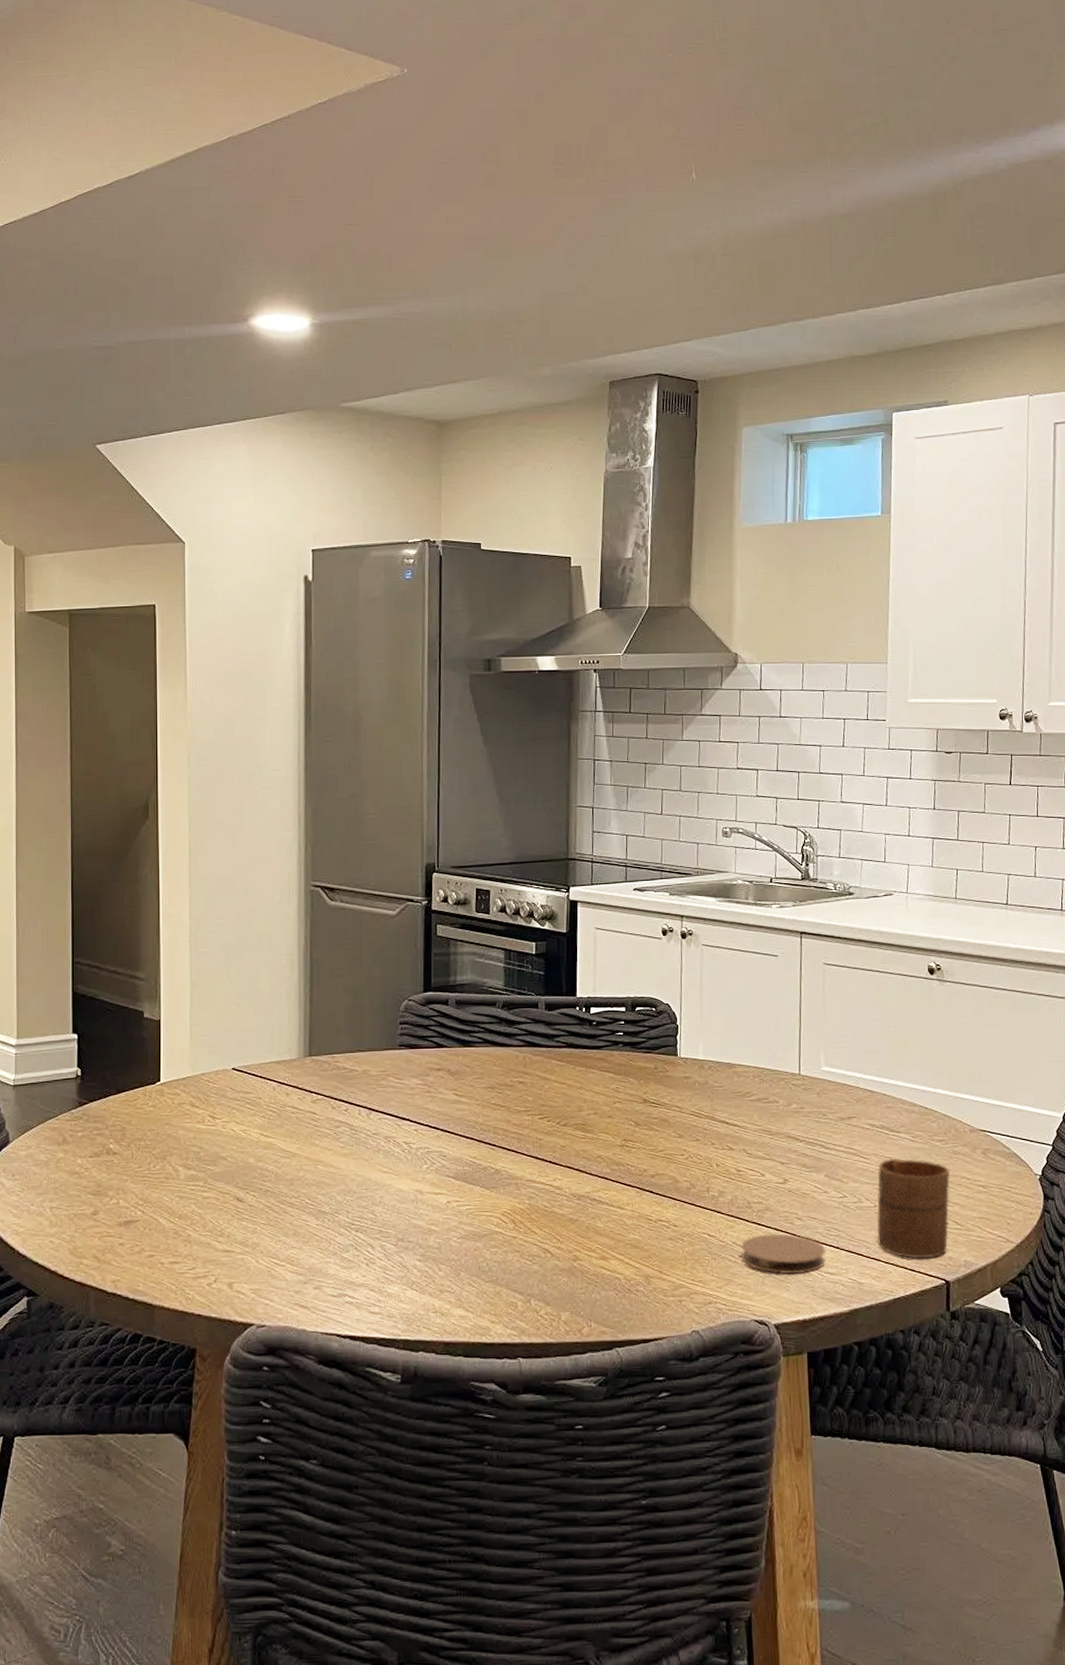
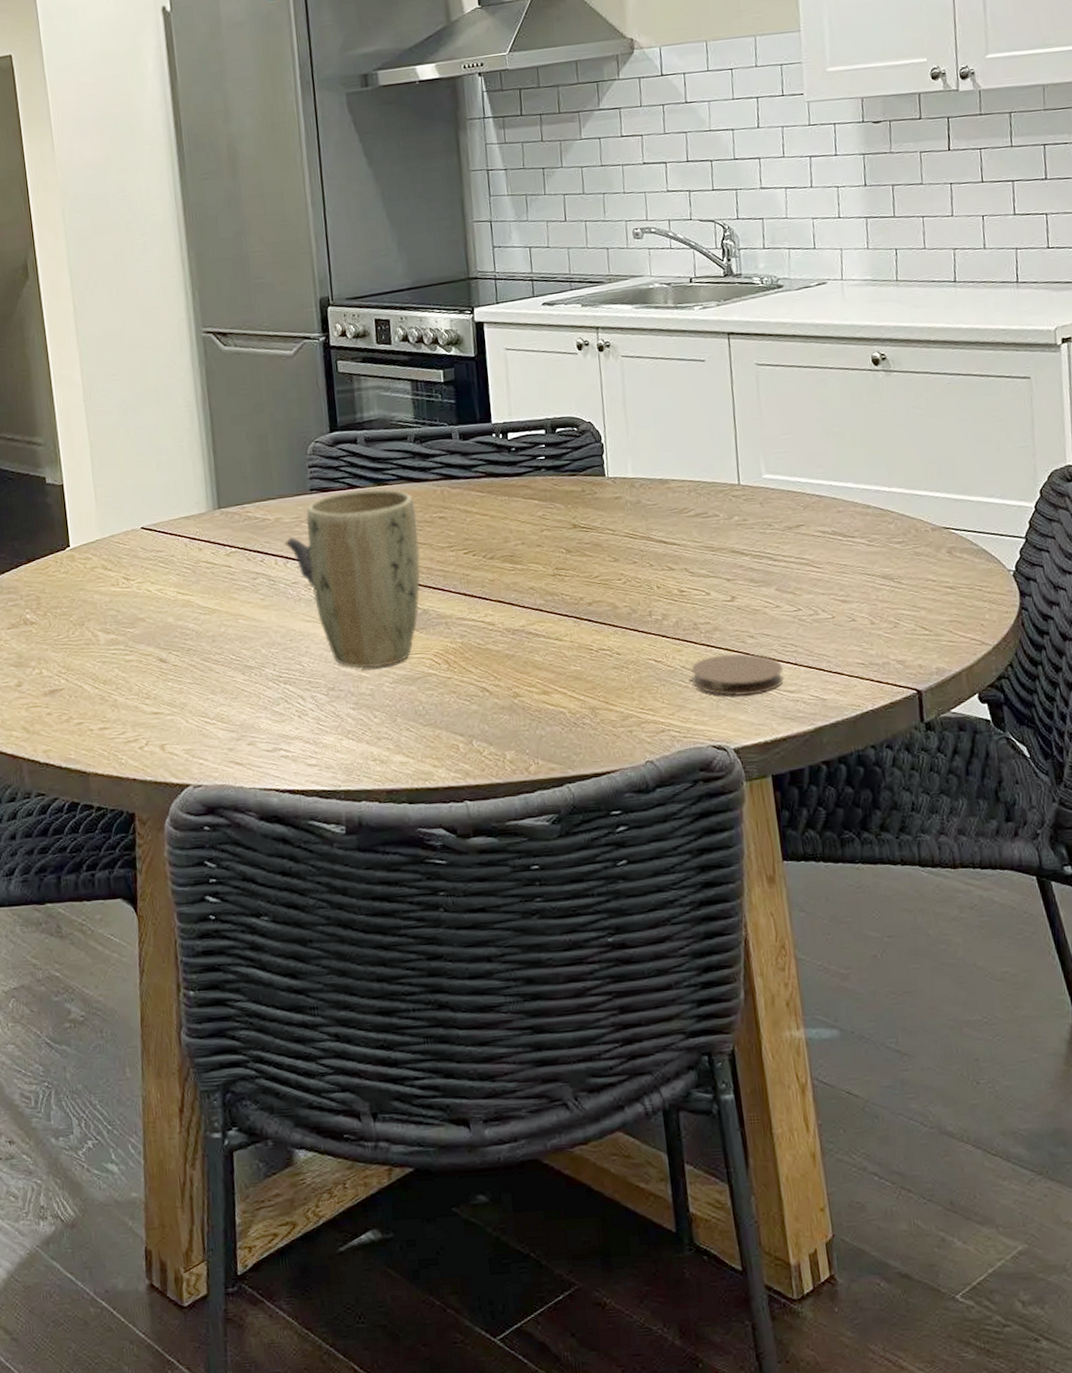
teapot: none [370,1089,394,1141] -> present [285,537,315,588]
plant pot: none [392,1049,498,1222] -> present [306,488,421,669]
cup: present [877,1159,950,1259] -> none [833,564,917,670]

